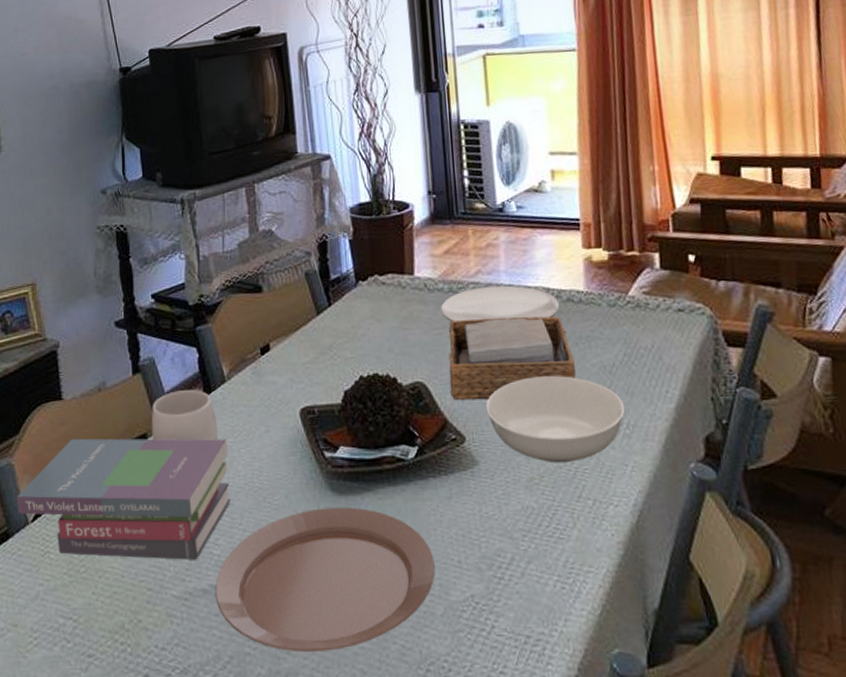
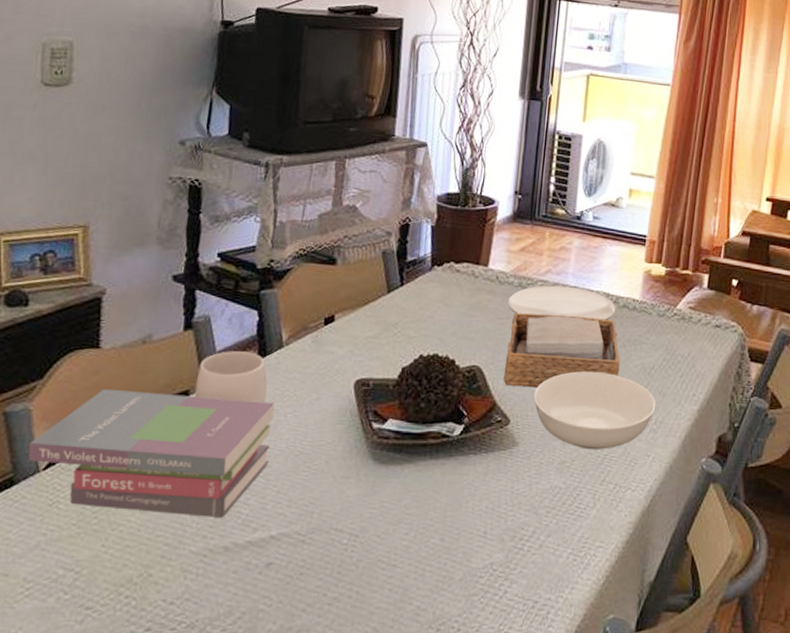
plate: present [215,507,435,652] -> none [236,475,462,610]

